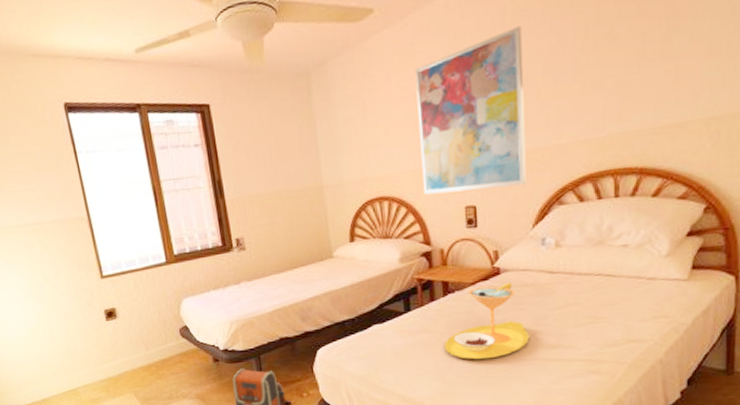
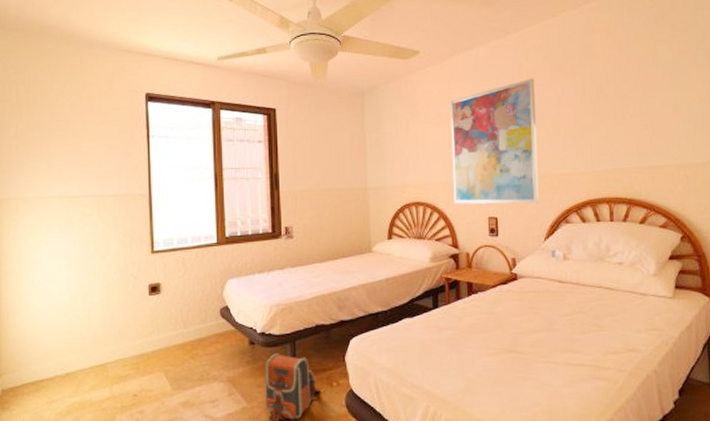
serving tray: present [445,282,529,360] -> none [468,288,543,359]

